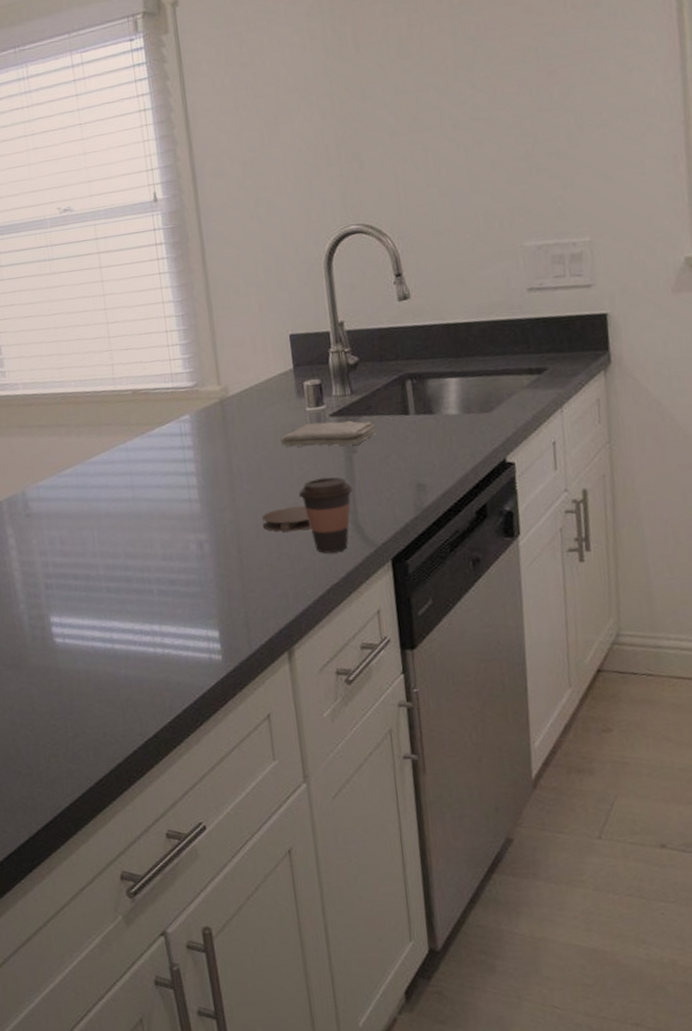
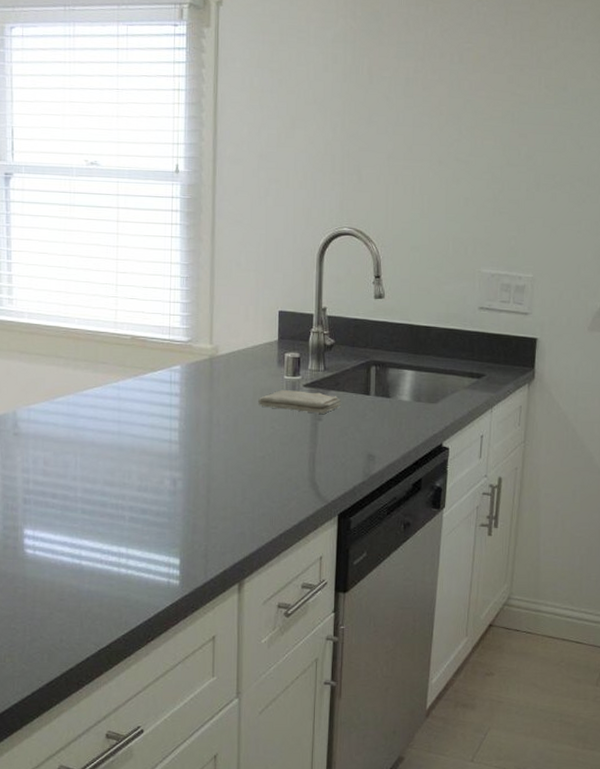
coaster: present [262,505,311,532] -> none [231,459,274,481]
coffee cup: present [298,476,354,554] -> none [267,438,315,504]

